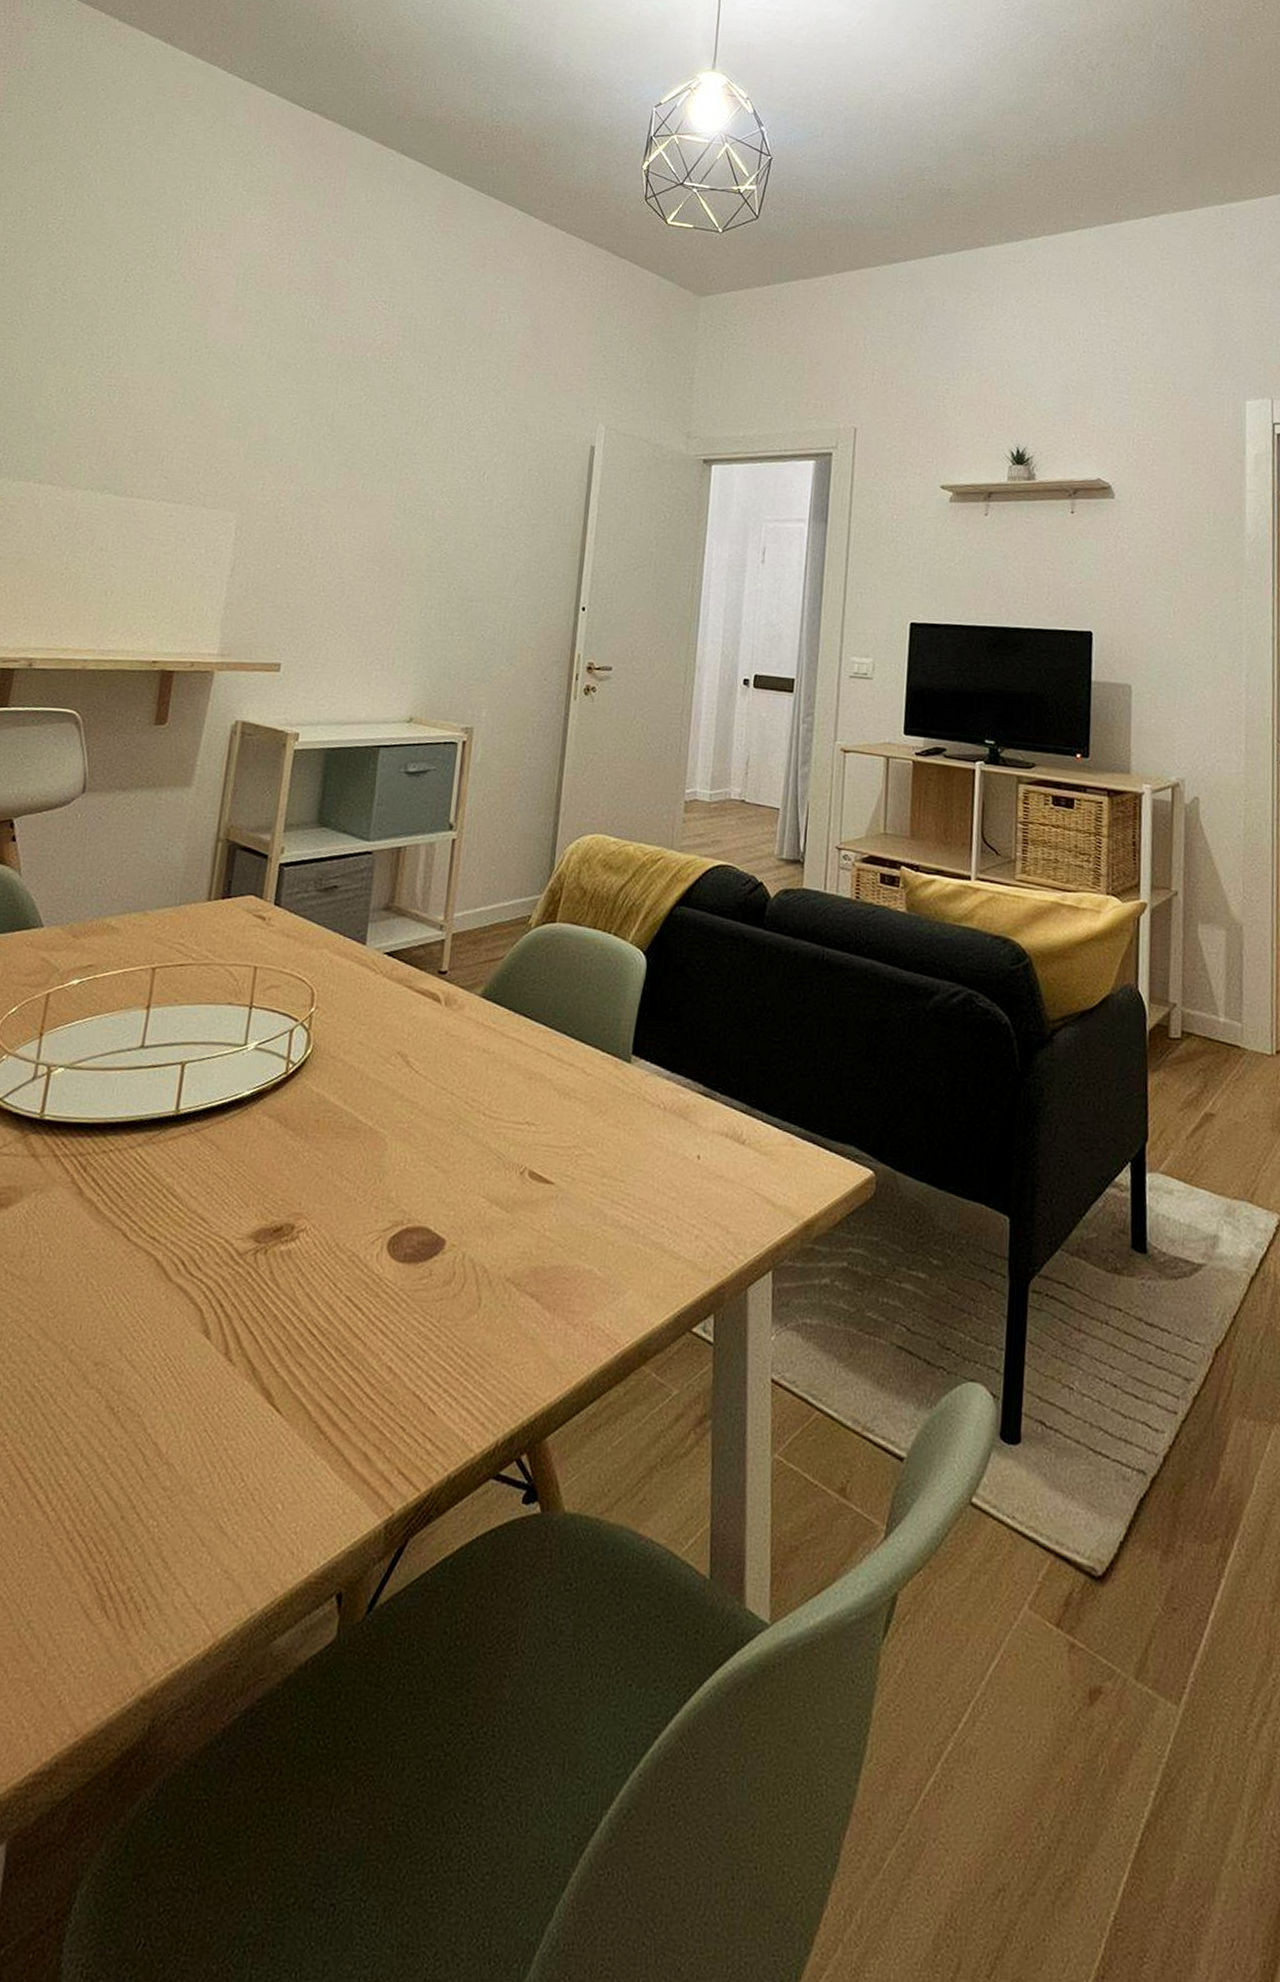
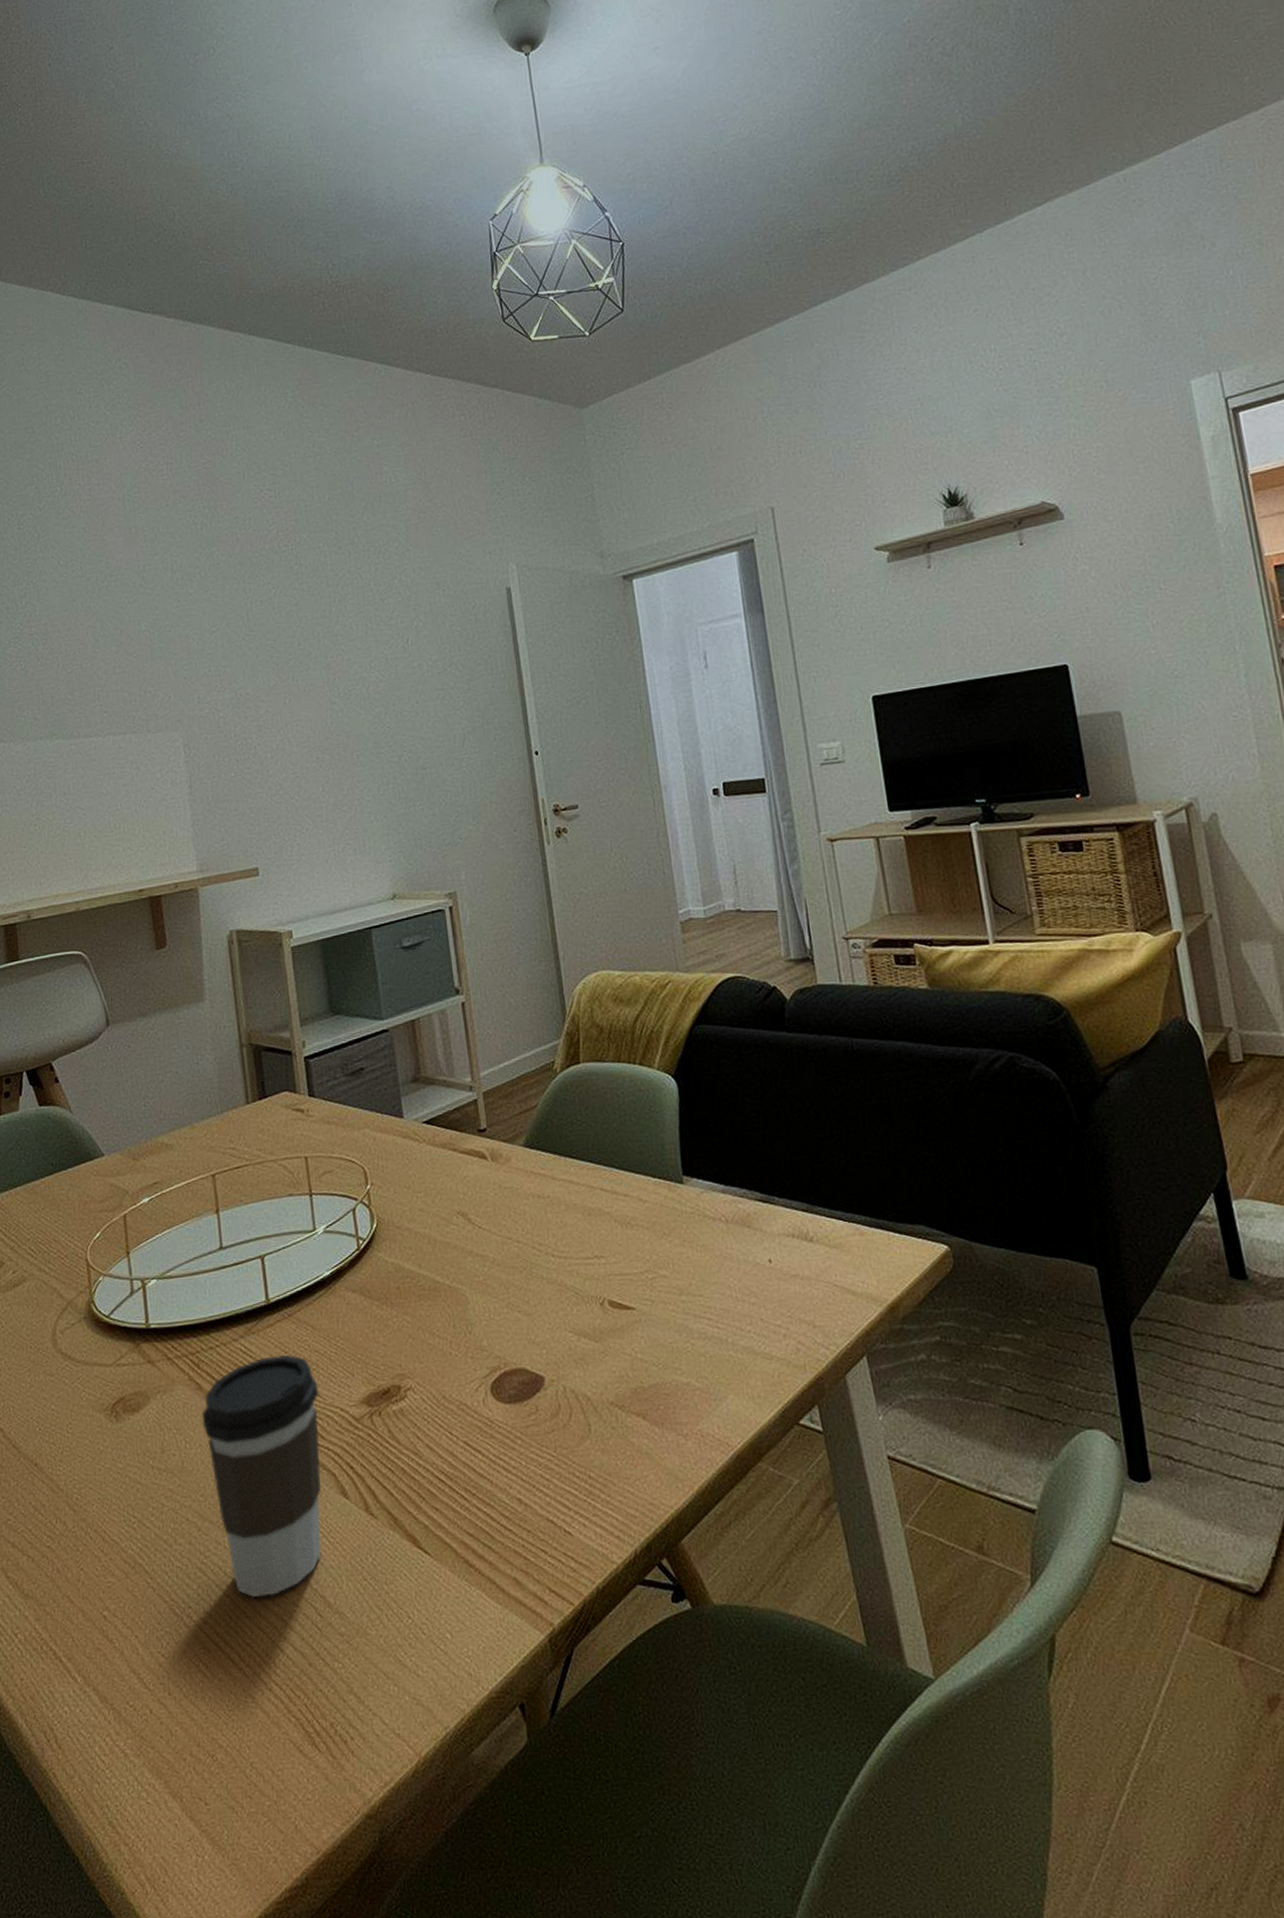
coffee cup: none [62,1171,208,1435] -> present [202,1354,322,1598]

